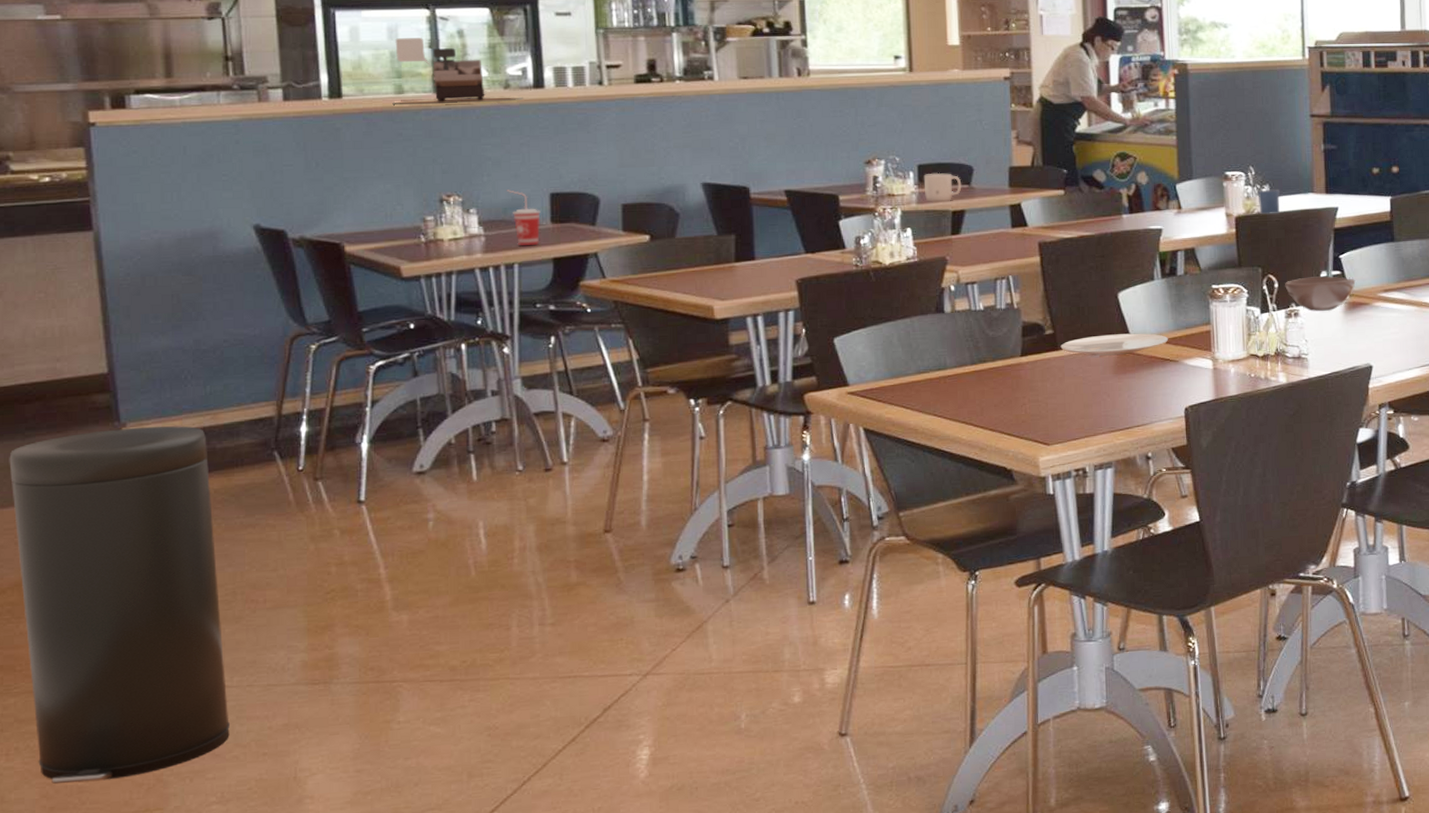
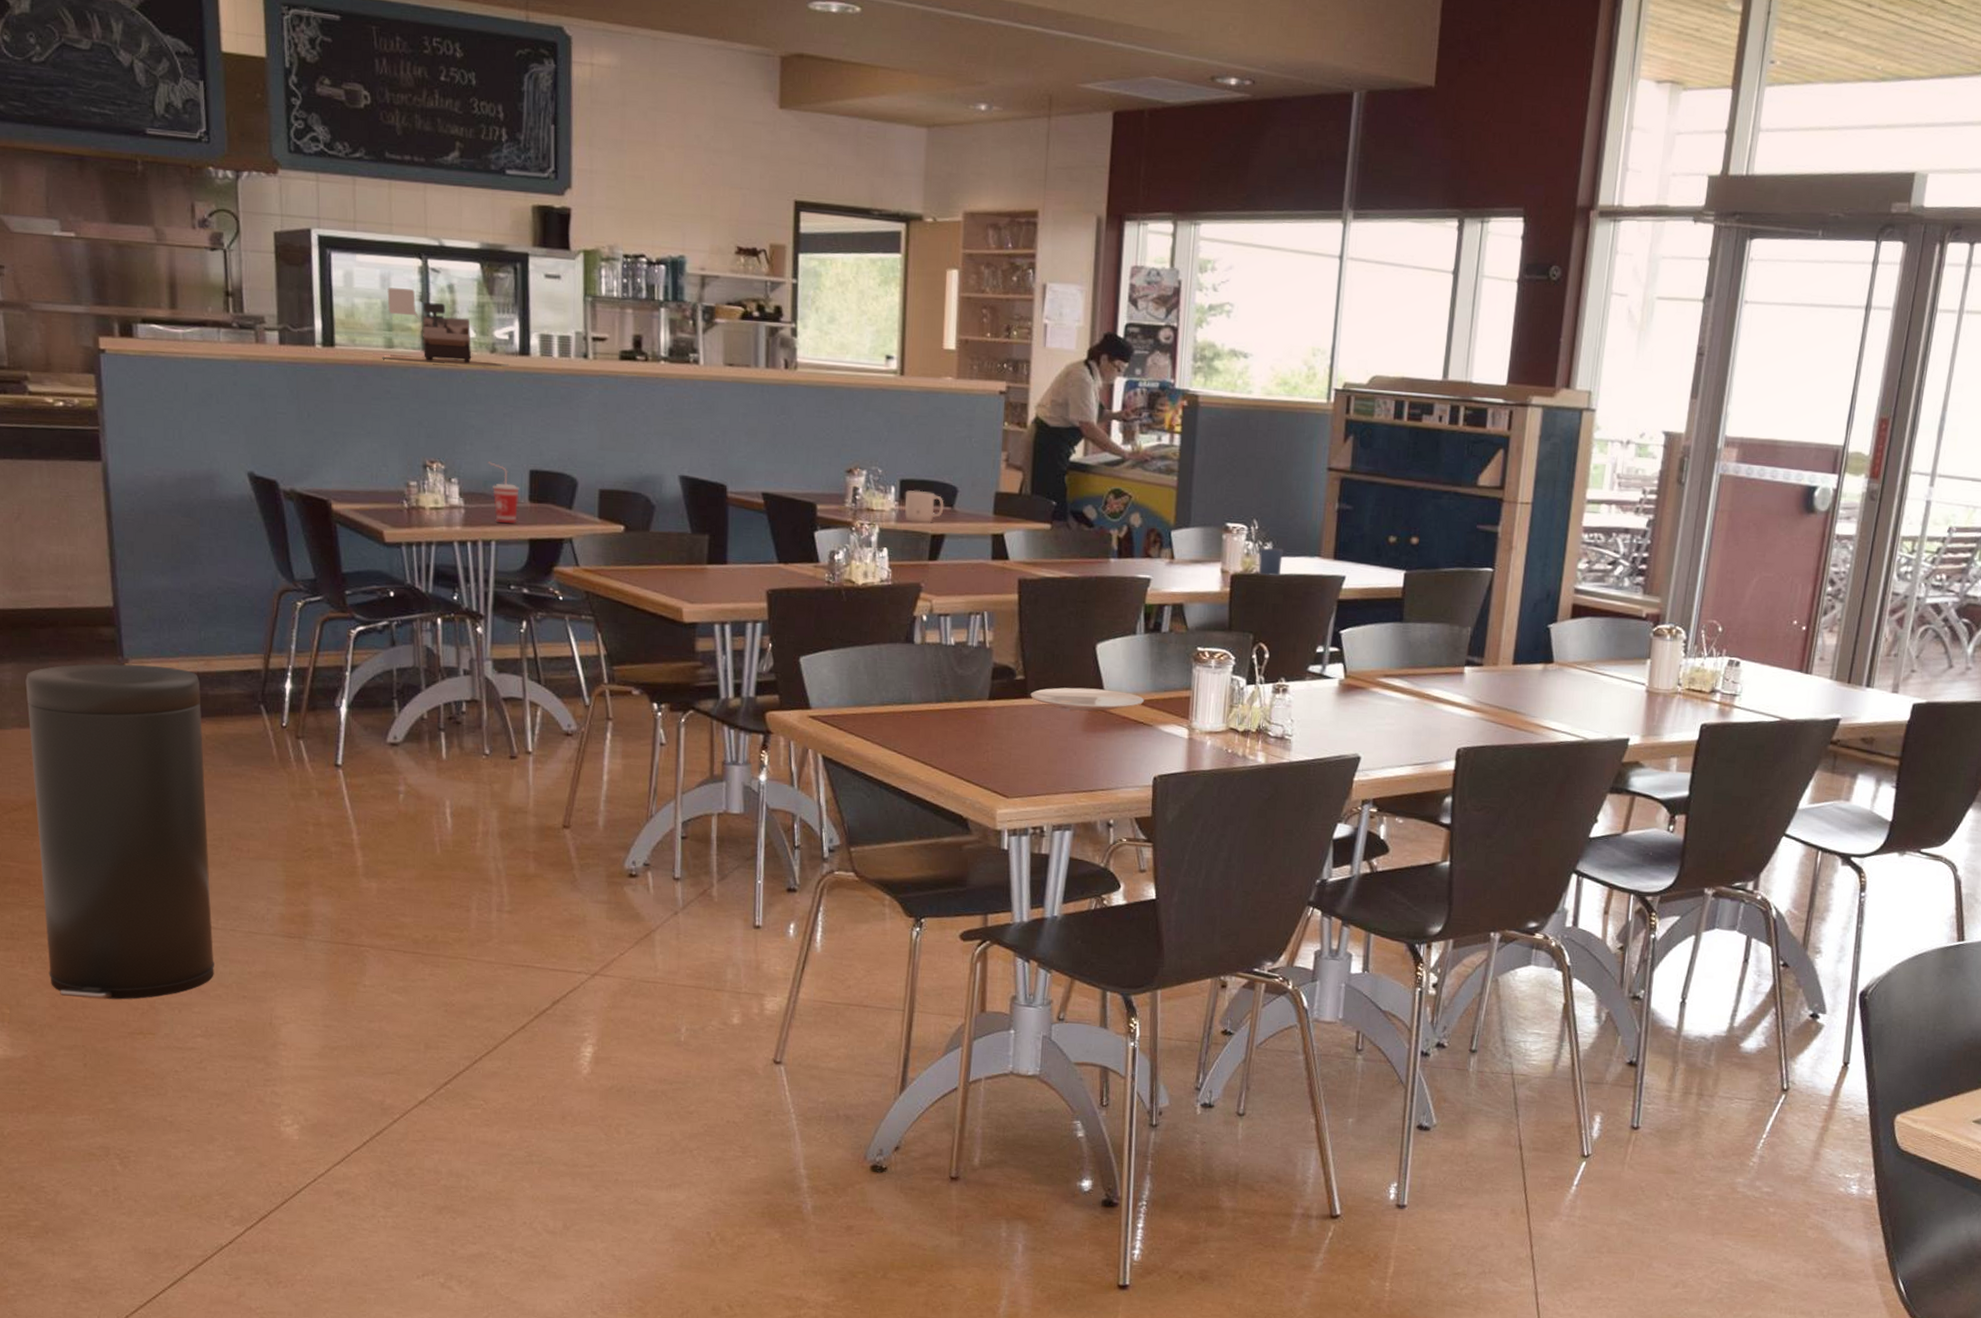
soup bowl: present [1285,276,1356,312] -> none [1276,650,1354,692]

